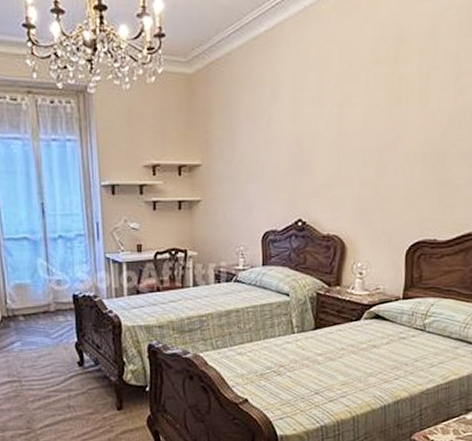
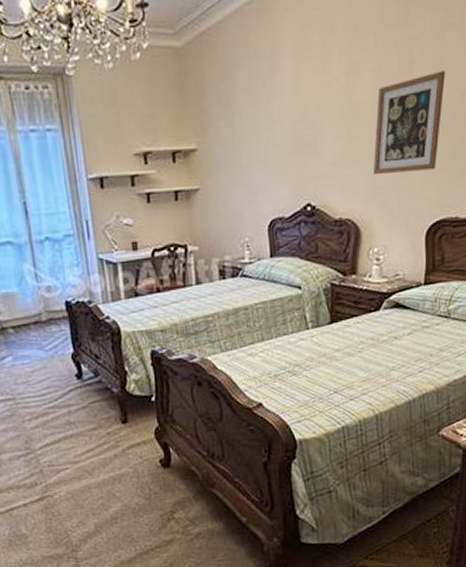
wall art: none [359,108,429,196] -> present [372,71,445,174]

